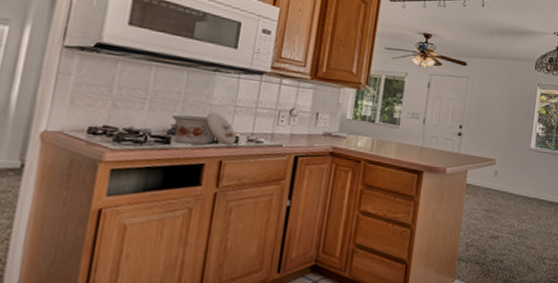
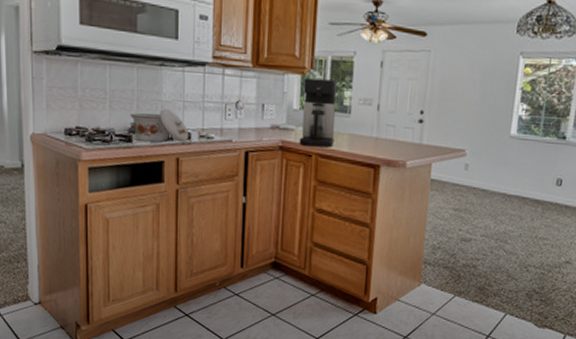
coffee maker: none [349,92,388,155] -> present [299,78,337,148]

